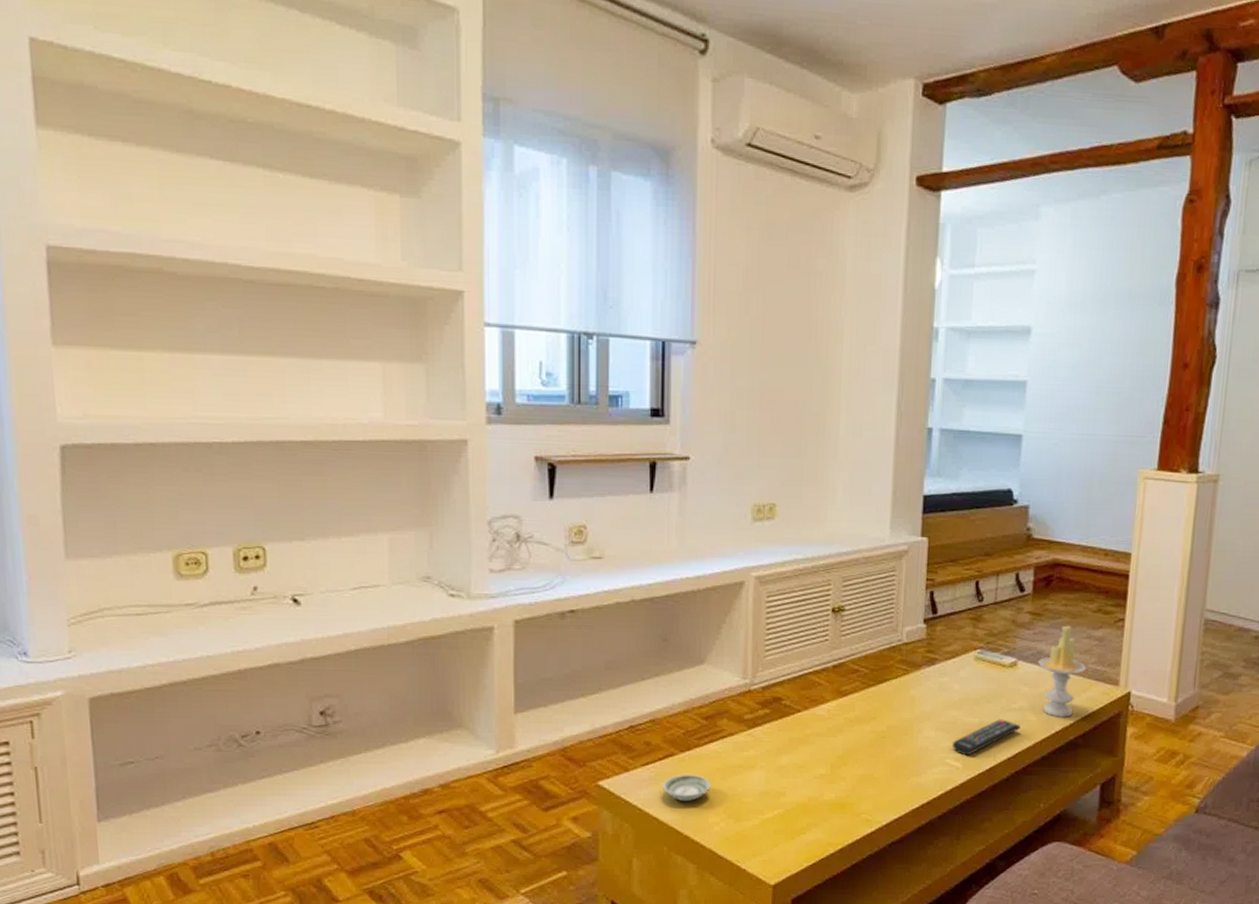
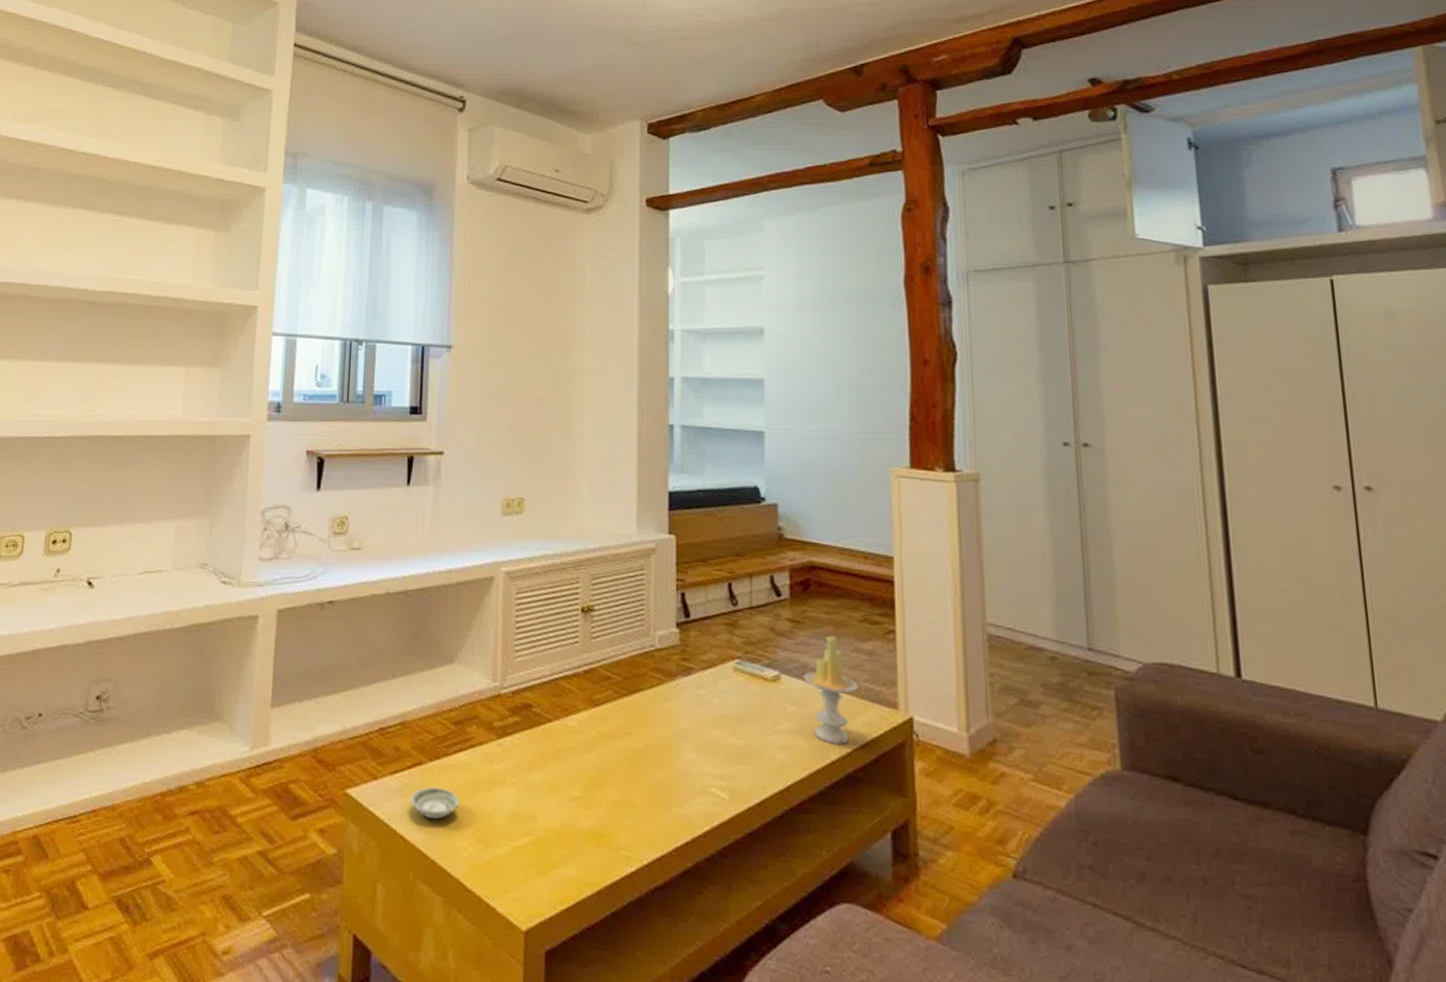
remote control: present [951,719,1021,756] -> none [715,742,791,785]

